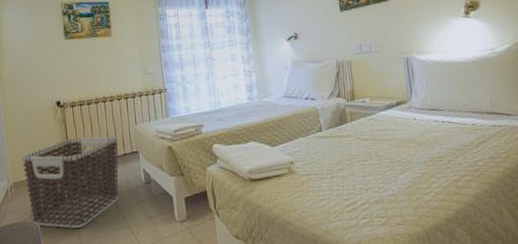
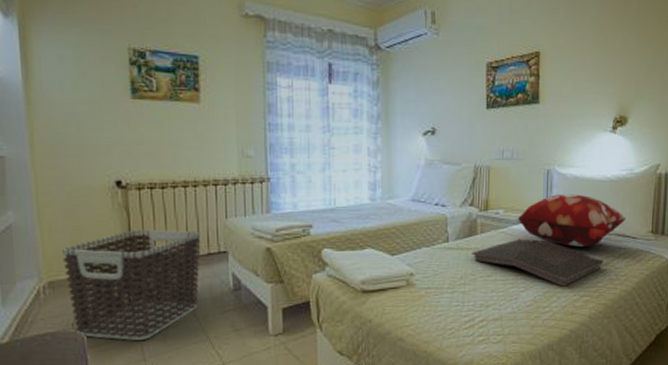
serving tray: none [345,123,481,168] -> present [472,238,604,287]
decorative pillow: none [383,77,496,128] -> present [517,194,626,247]

